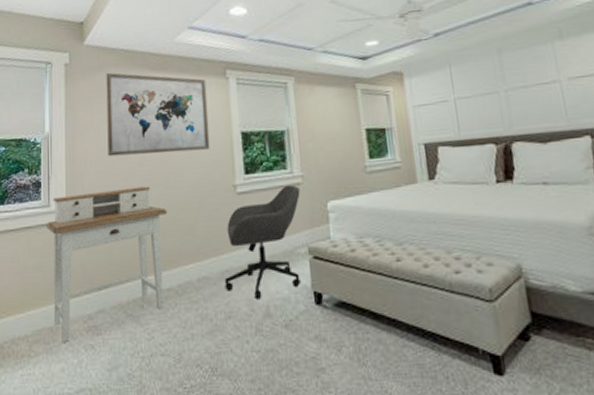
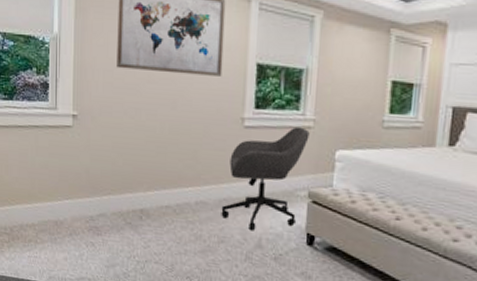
desk: present [46,186,168,342] -> none [53,101,172,236]

